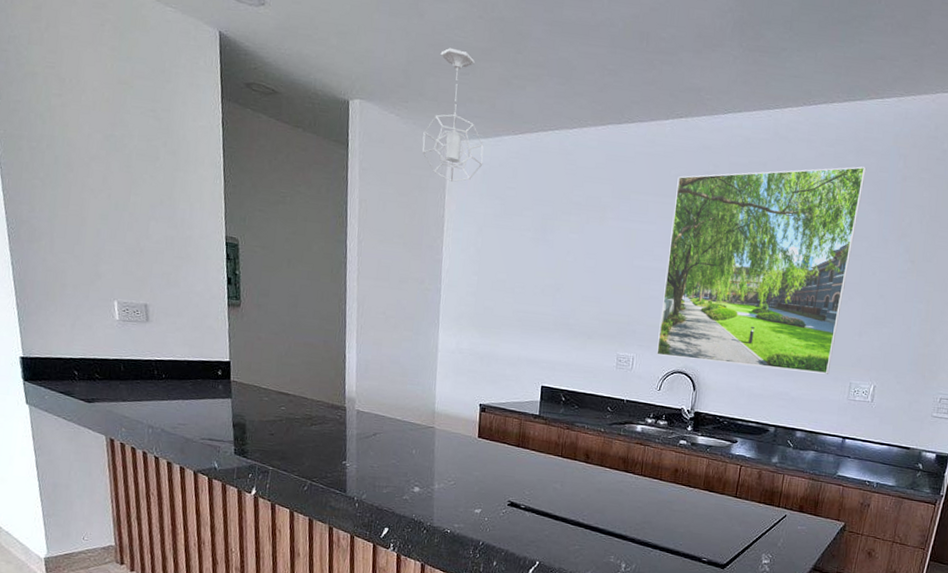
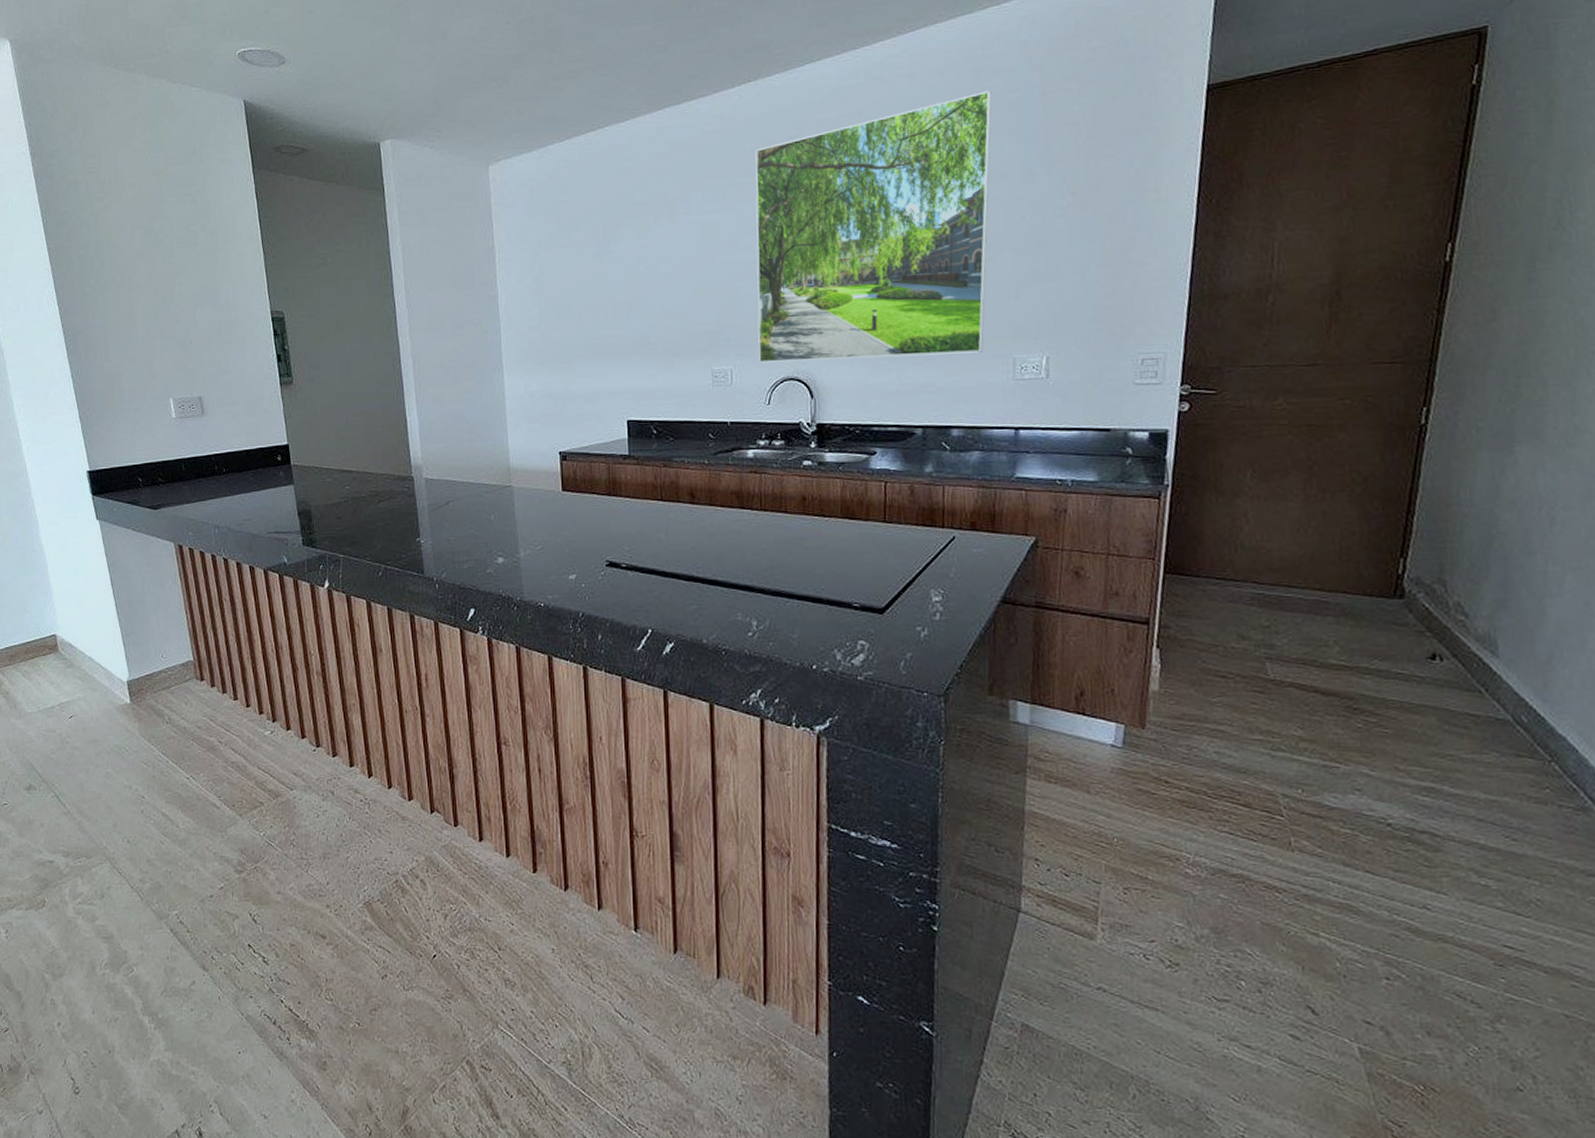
pendant light: present [422,47,484,182] -> none [461,62,530,207]

